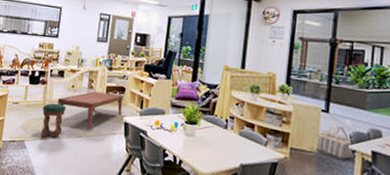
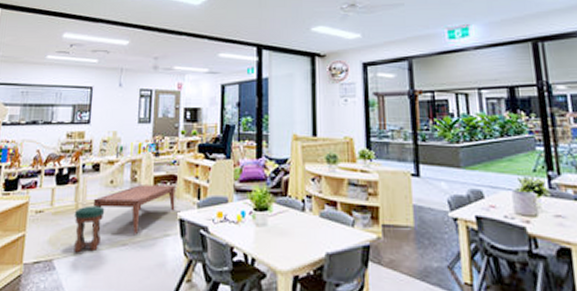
basket: present [316,125,355,161] -> none [410,190,457,232]

